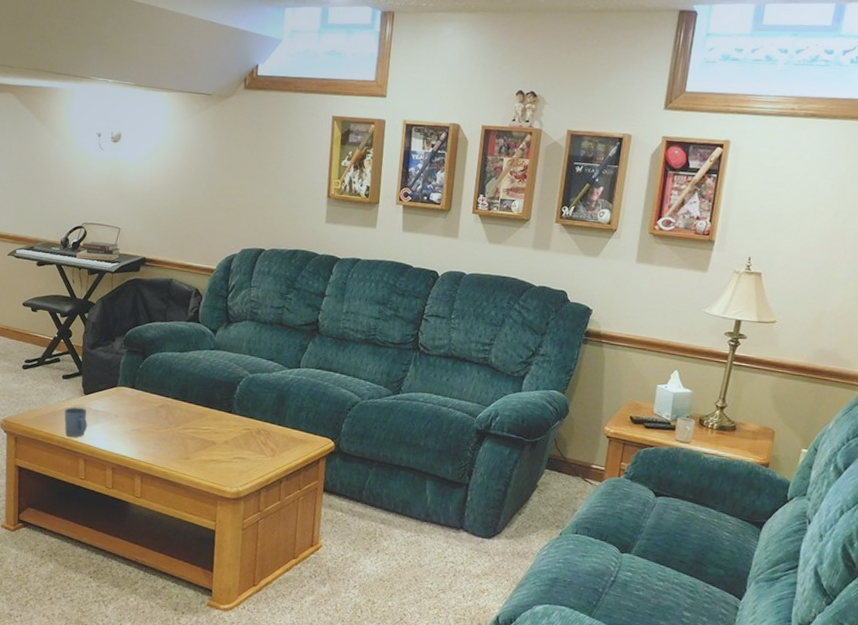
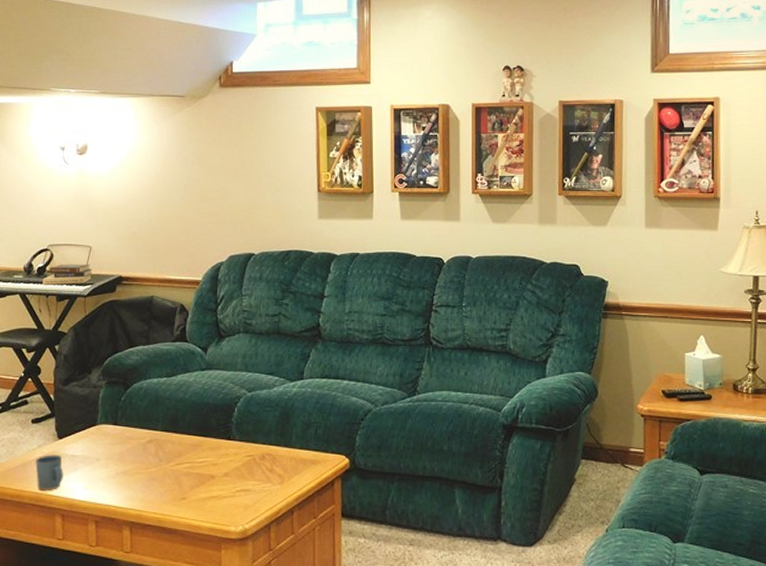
mug: present [674,417,696,443] -> none [710,385,730,412]

